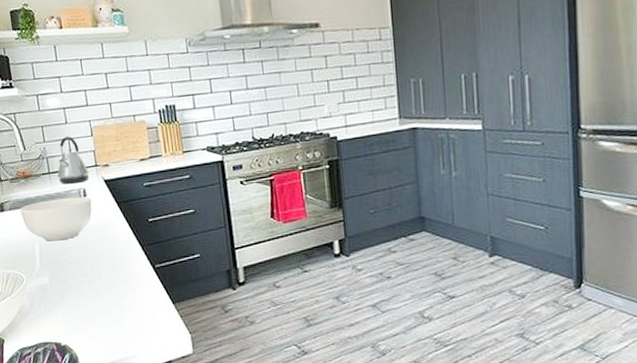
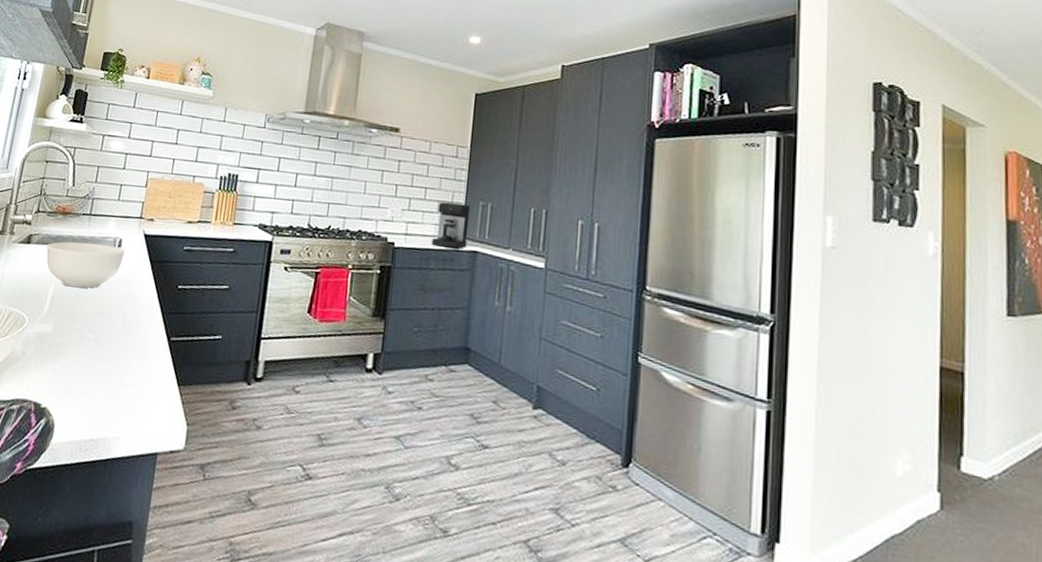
kettle: present [57,136,89,185] -> none [98,181,132,233]
coffee maker: none [371,84,406,132] -> present [431,201,471,250]

